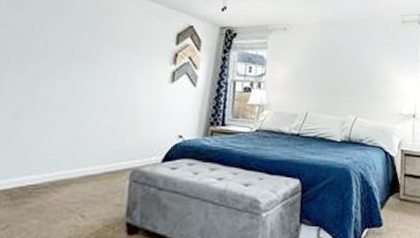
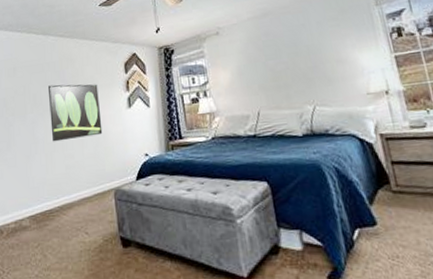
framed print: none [60,35,138,107] -> present [48,84,103,142]

